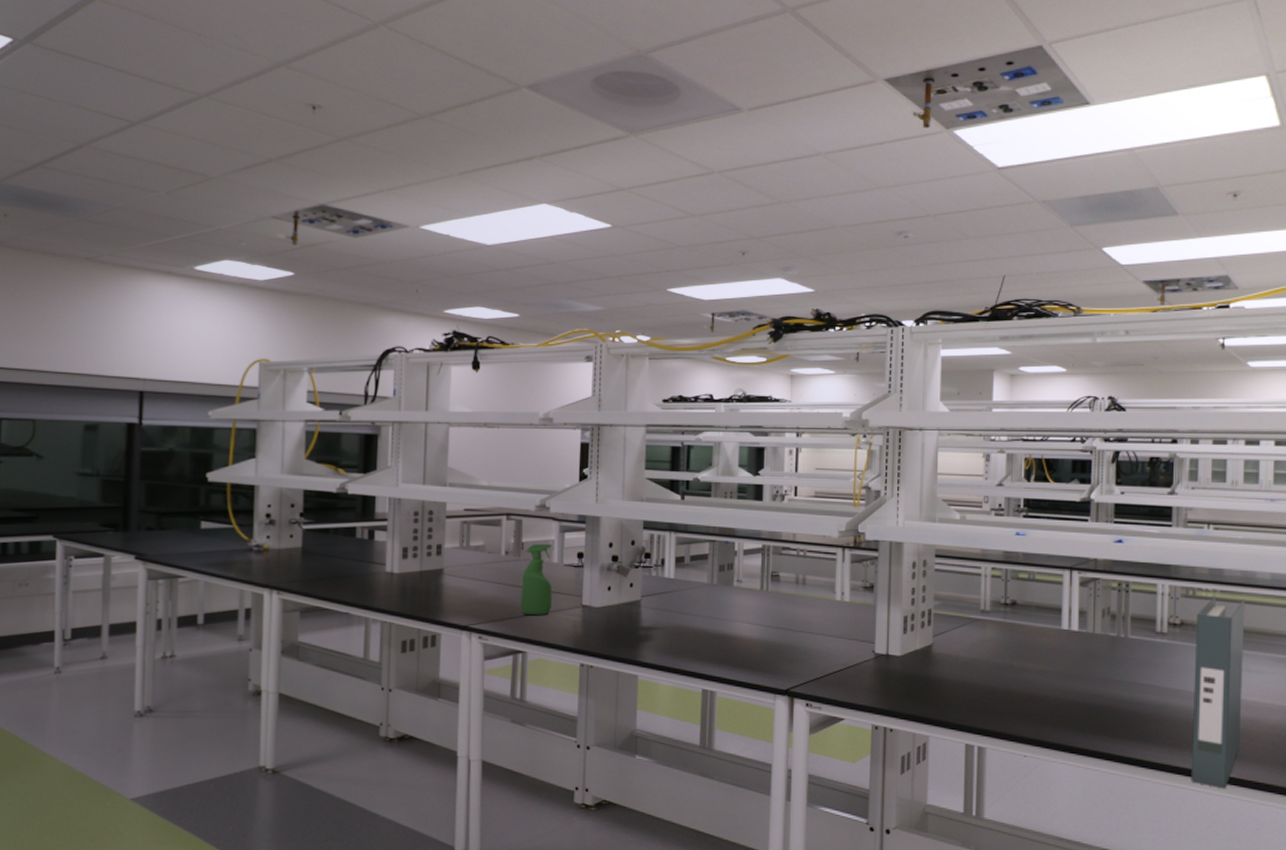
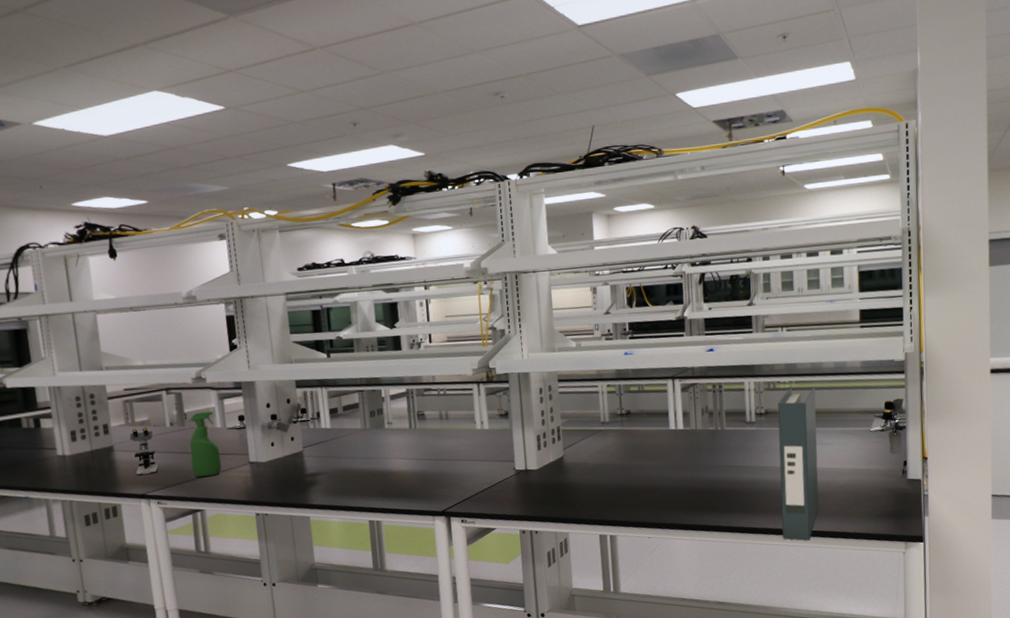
microscope: none [461,553,486,605] -> present [129,427,159,476]

